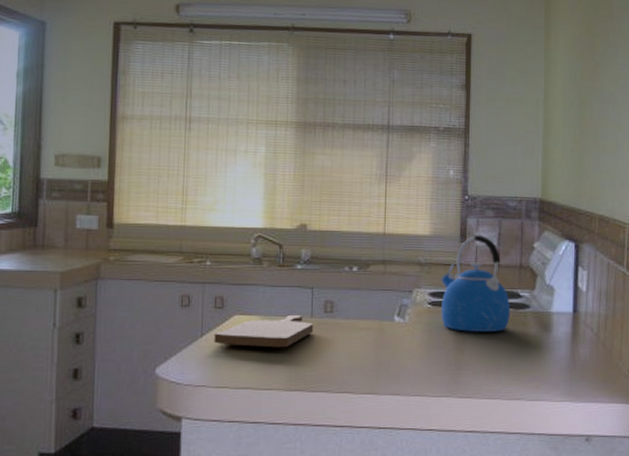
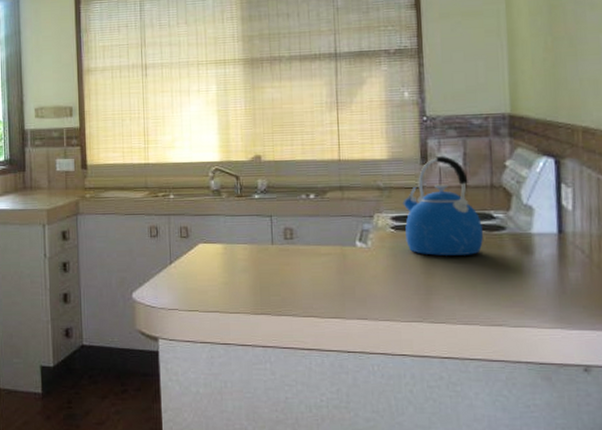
cutting board: present [213,314,314,348] -> none [181,242,275,274]

